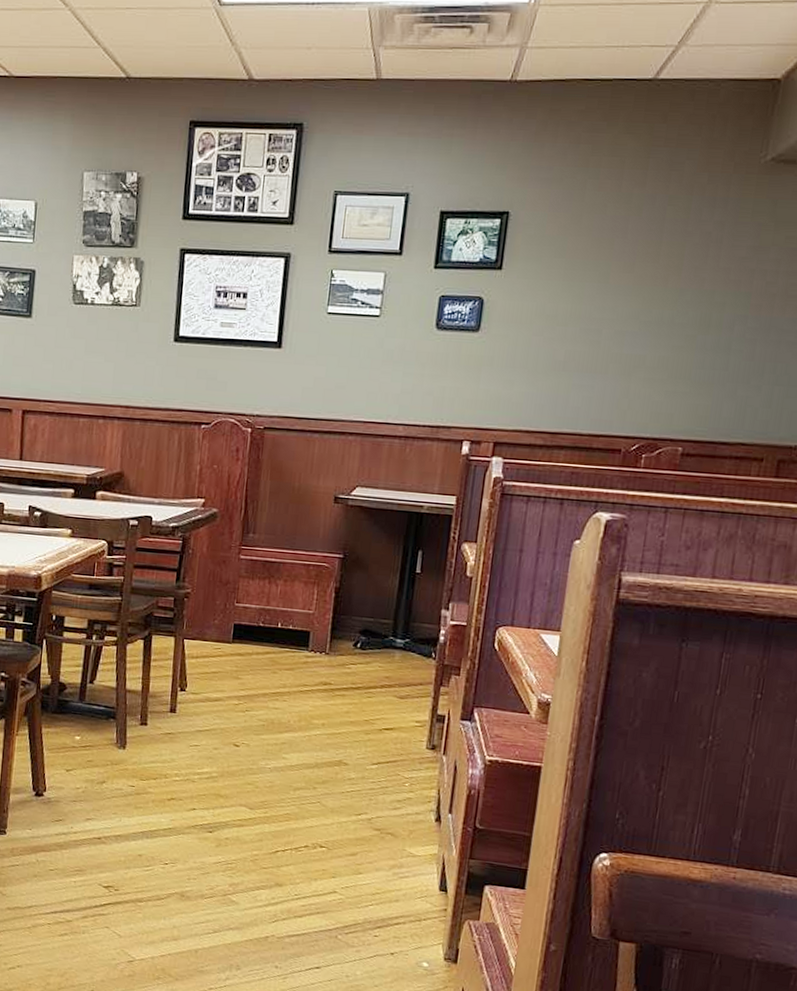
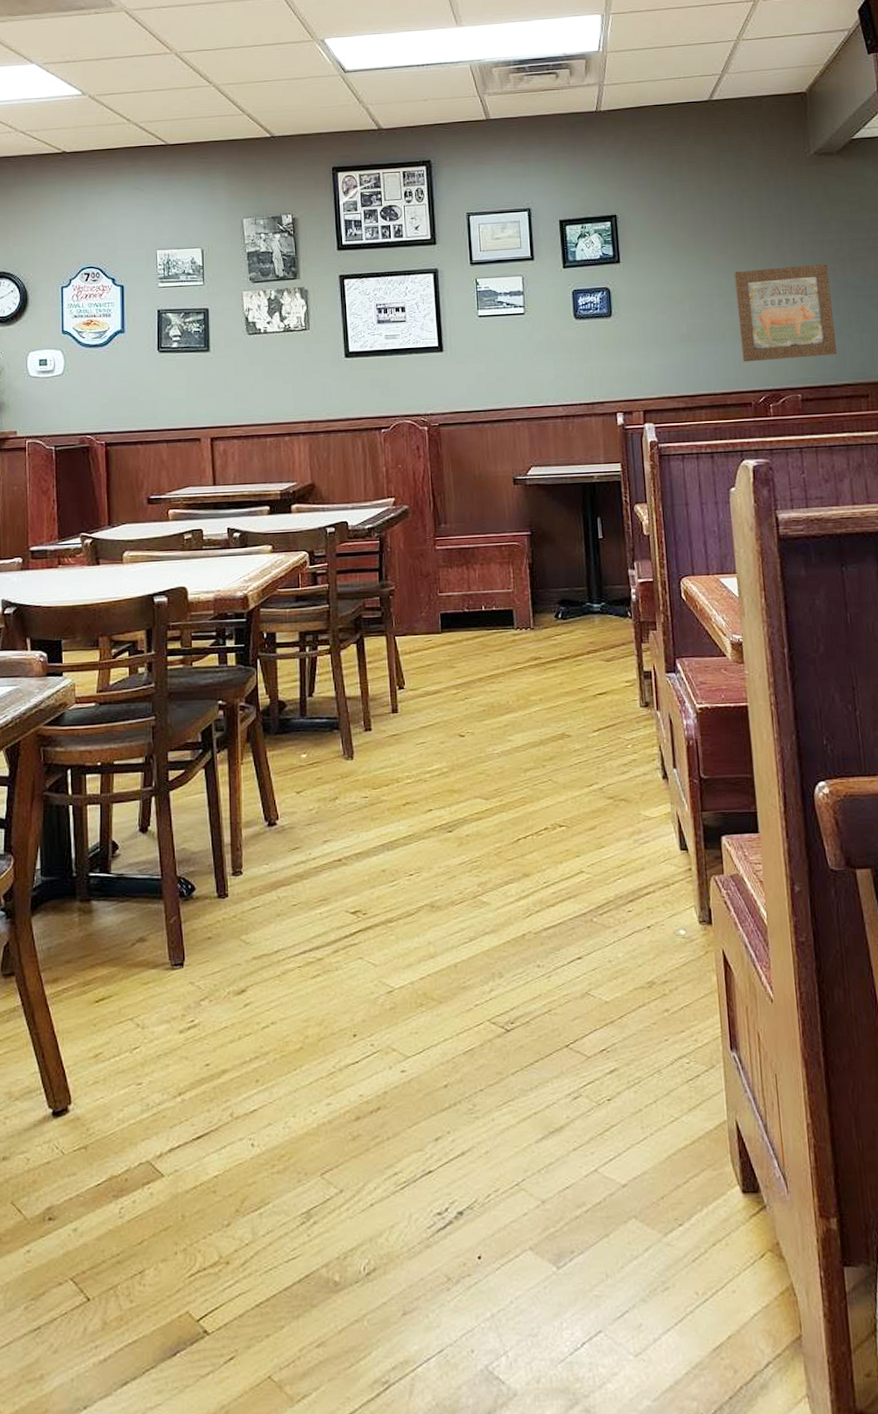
wall art: none [622,295,753,408] -> present [734,263,838,362]

